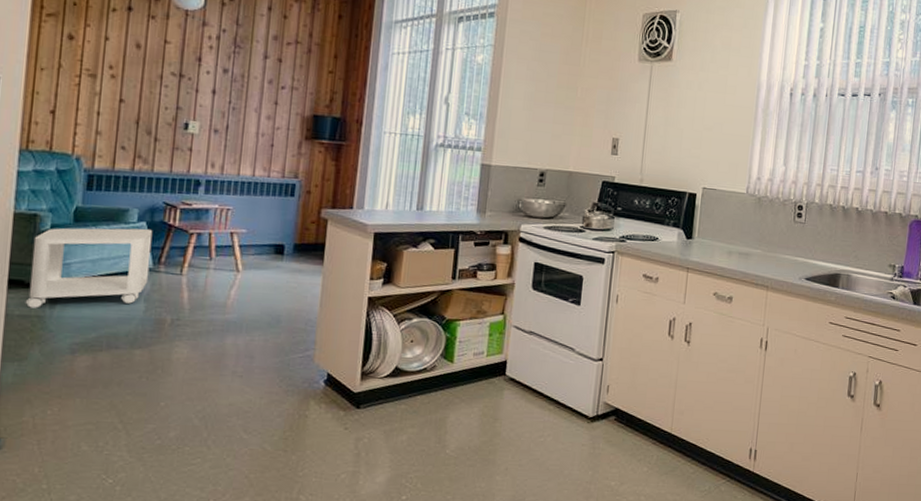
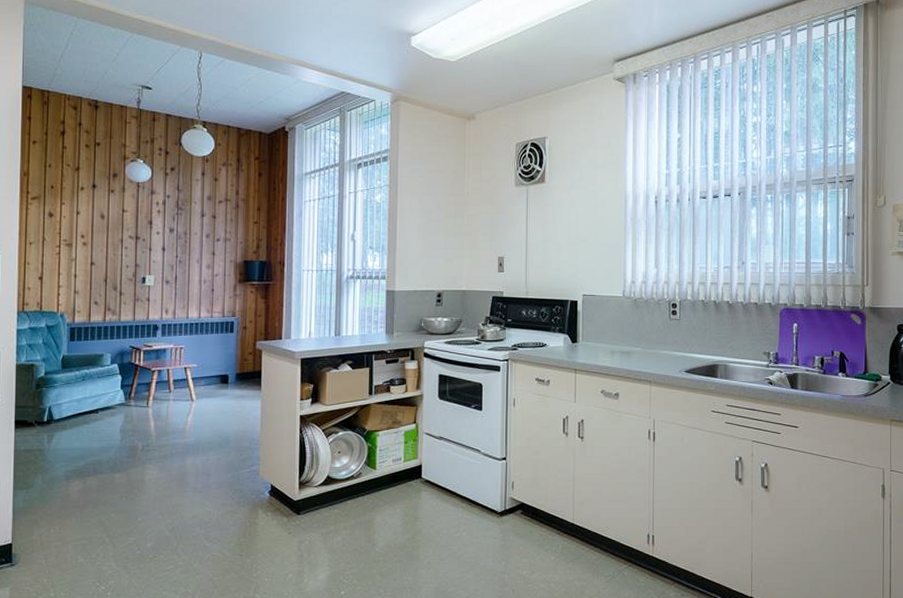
side table: present [25,228,153,308] -> none [28,369,123,443]

